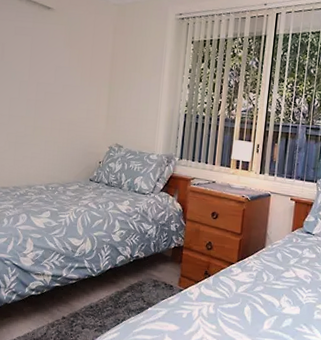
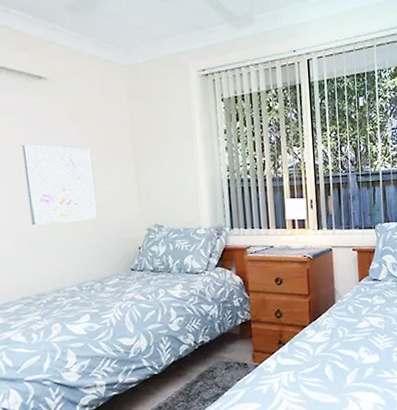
wall art: none [20,62,76,132] -> present [21,145,97,226]

